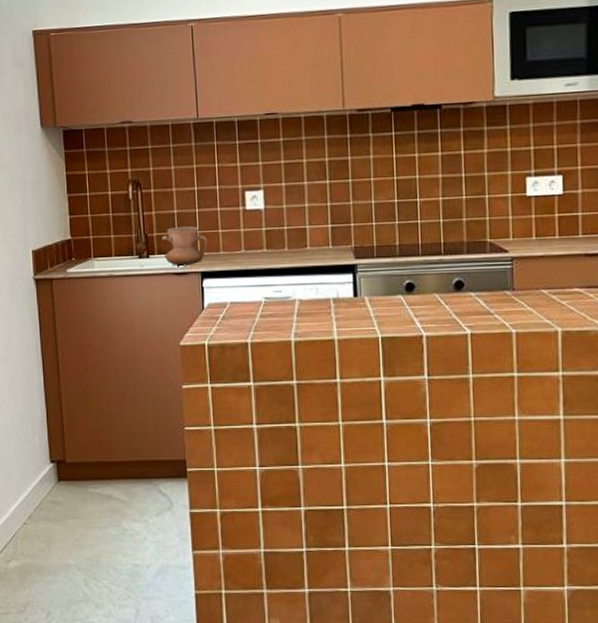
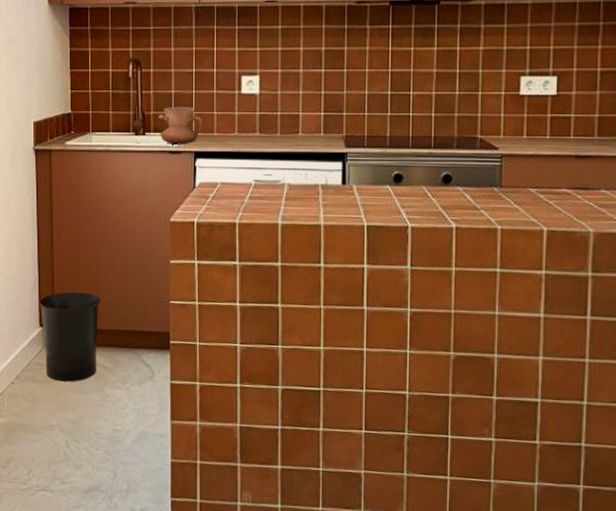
waste bin: none [48,425,113,518] -> present [38,292,101,382]

